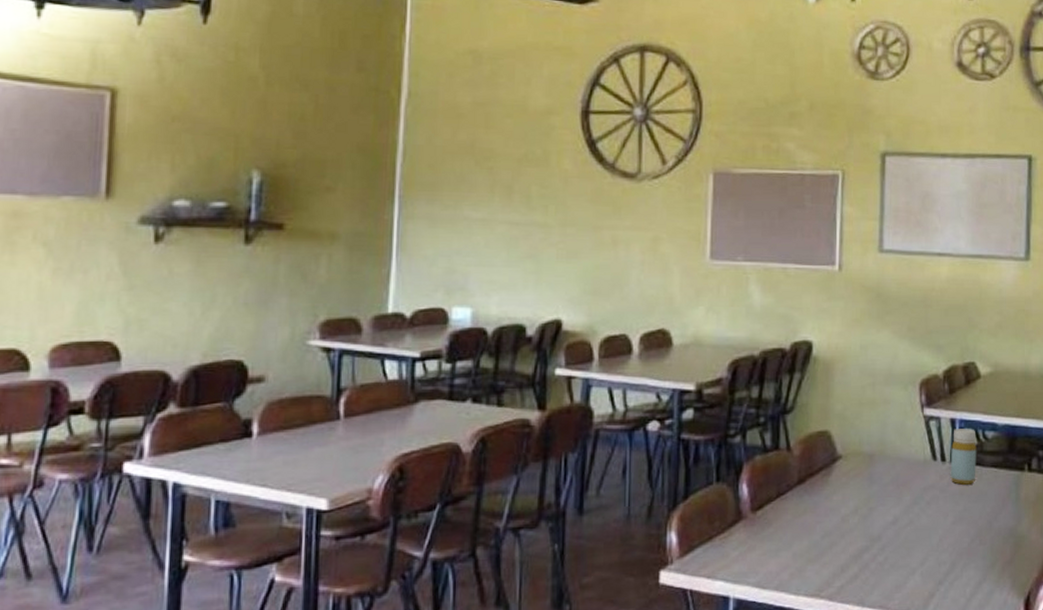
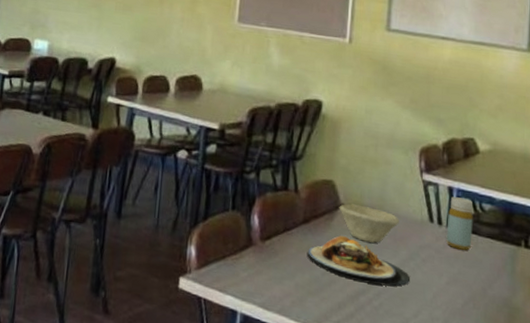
plate: none [804,491,914,539] -> present [306,235,410,287]
bowl: none [836,453,901,493] -> present [339,204,399,243]

